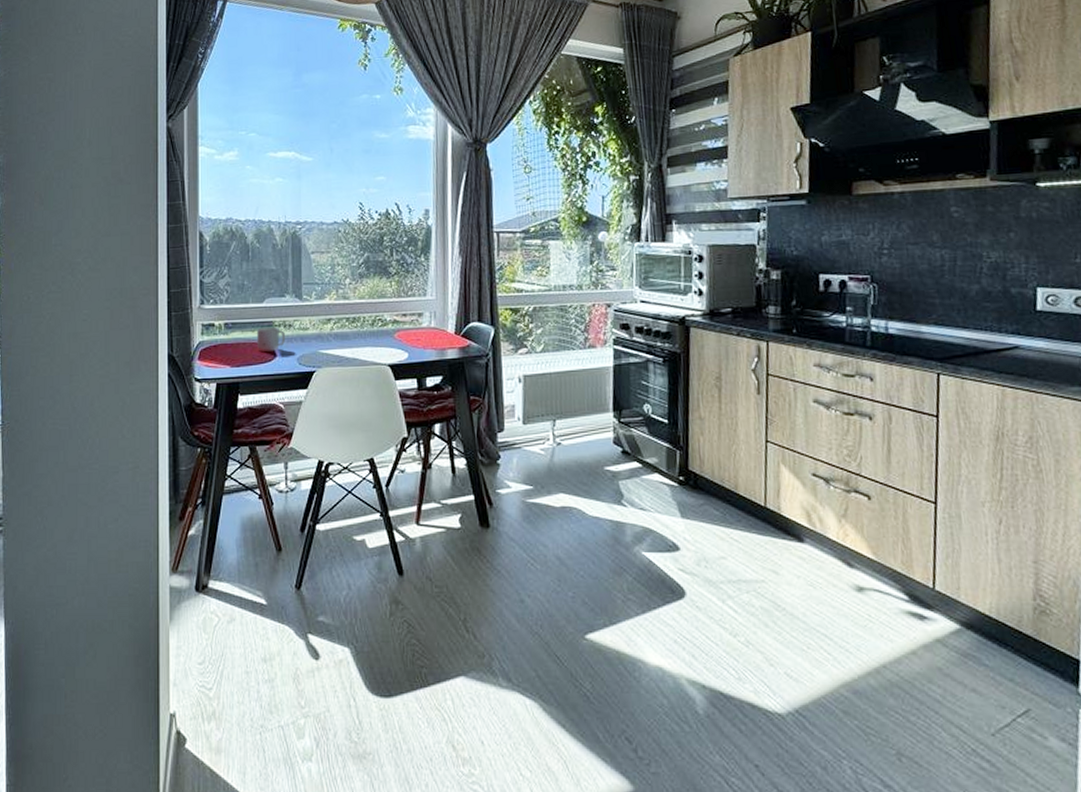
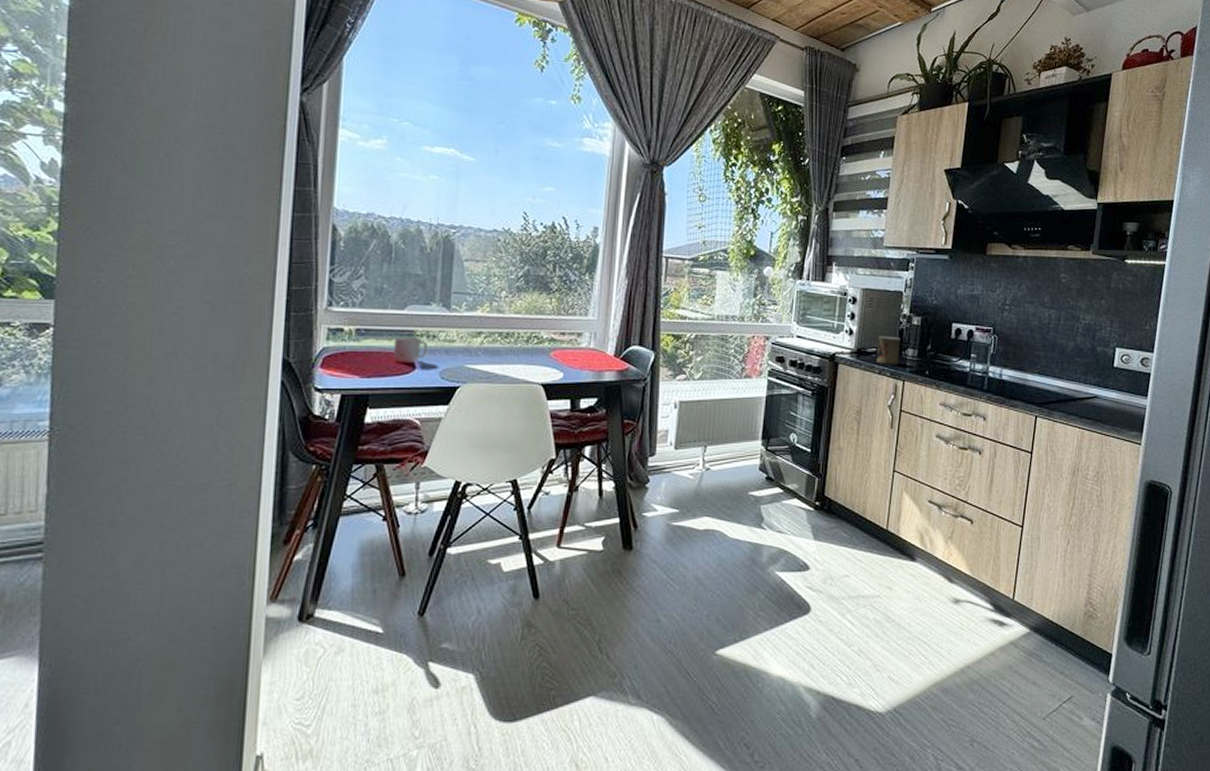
tin can: none [732,293,760,325] -> present [876,335,901,365]

